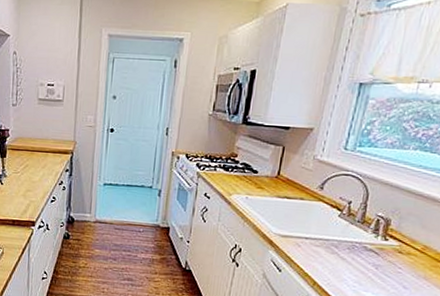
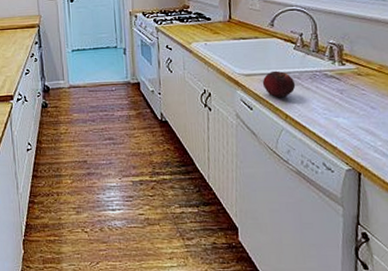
fruit: none [297,235,332,264] -> present [262,70,296,98]

